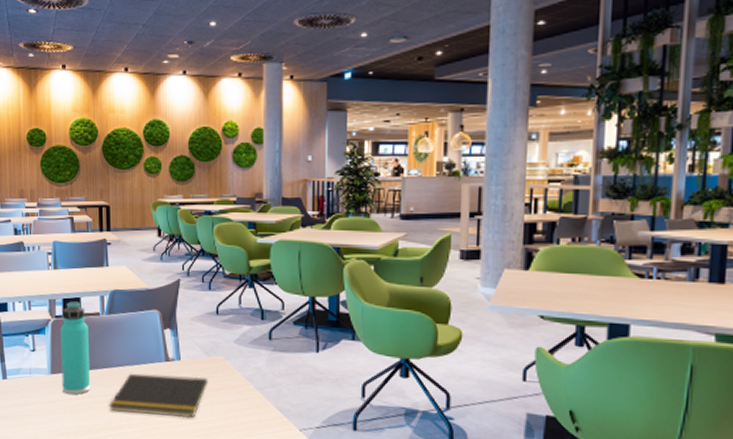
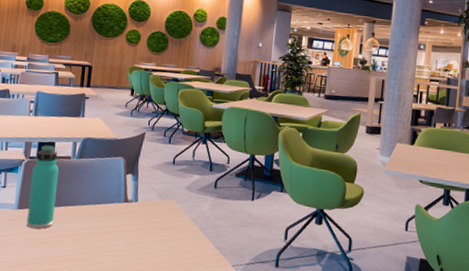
notepad: present [108,373,209,419] -> none [67,211,160,254]

